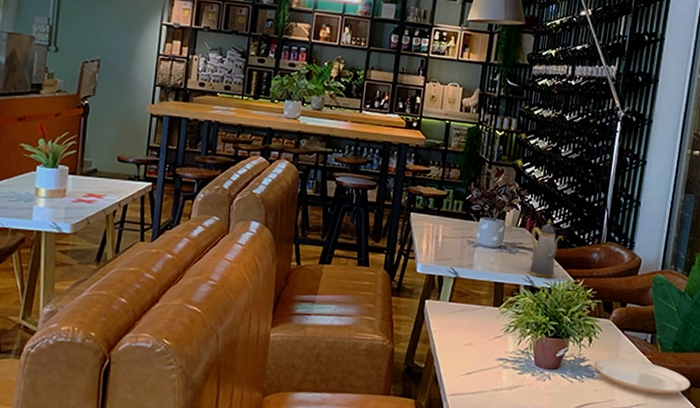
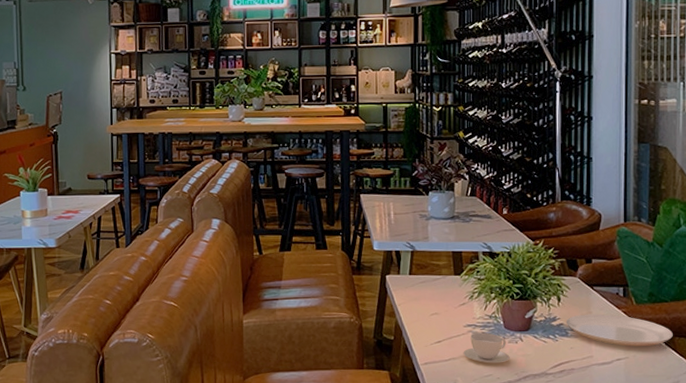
teacup: none [491,367,536,400] -> present [463,332,510,363]
coffee pot: present [528,218,564,279] -> none [482,184,517,243]

